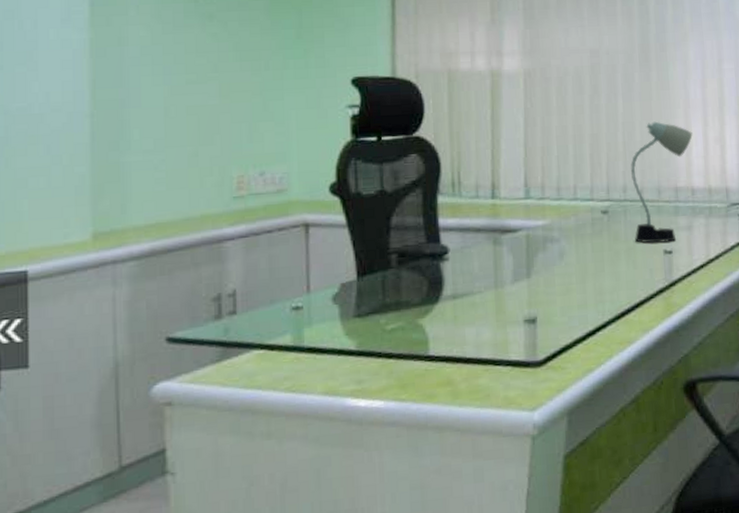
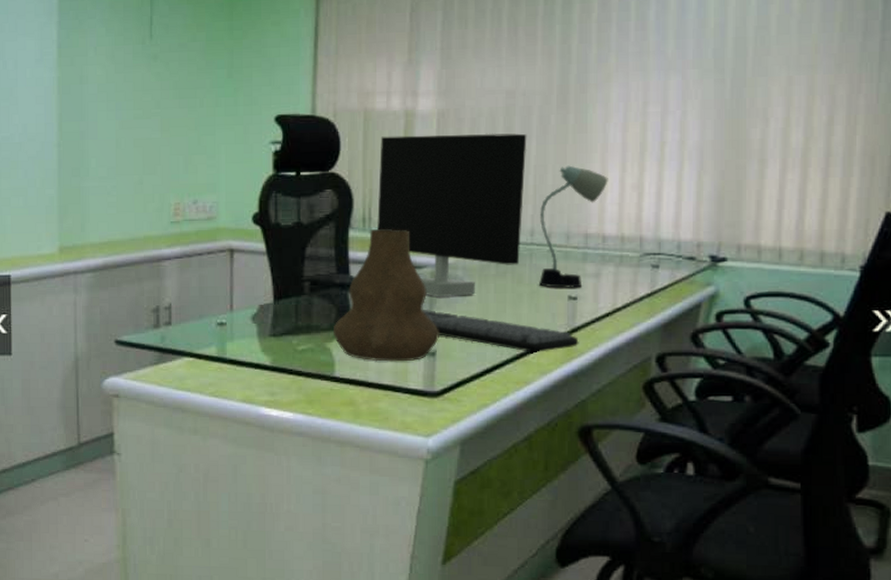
vase: none [424,192,539,335] -> present [332,229,439,362]
monitor: none [466,91,615,261] -> present [377,133,527,298]
keyboard: none [519,273,678,311] -> present [422,309,579,352]

